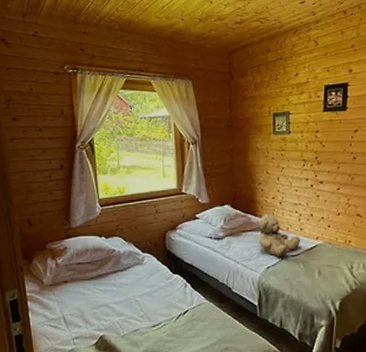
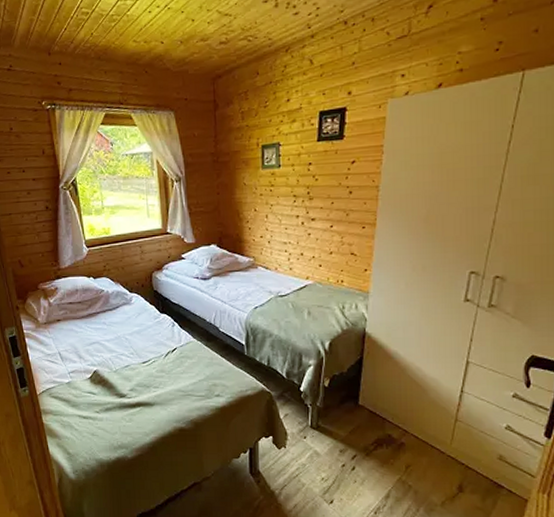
teddy bear: present [258,213,301,258] -> none [245,252,290,298]

